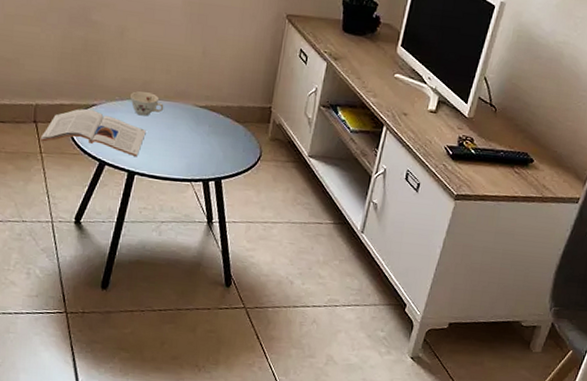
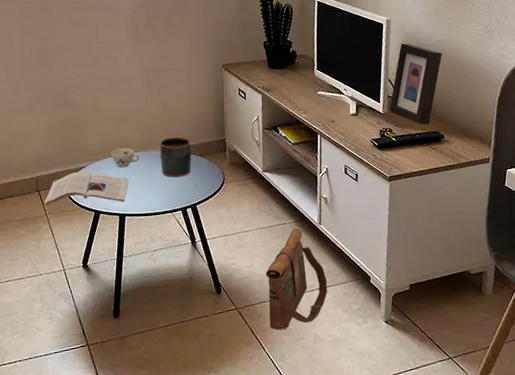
mug: none [187,91,229,142] -> present [159,136,192,178]
shoulder bag: none [278,230,356,342] -> present [265,228,328,330]
picture frame: none [476,35,558,143] -> present [389,43,443,125]

